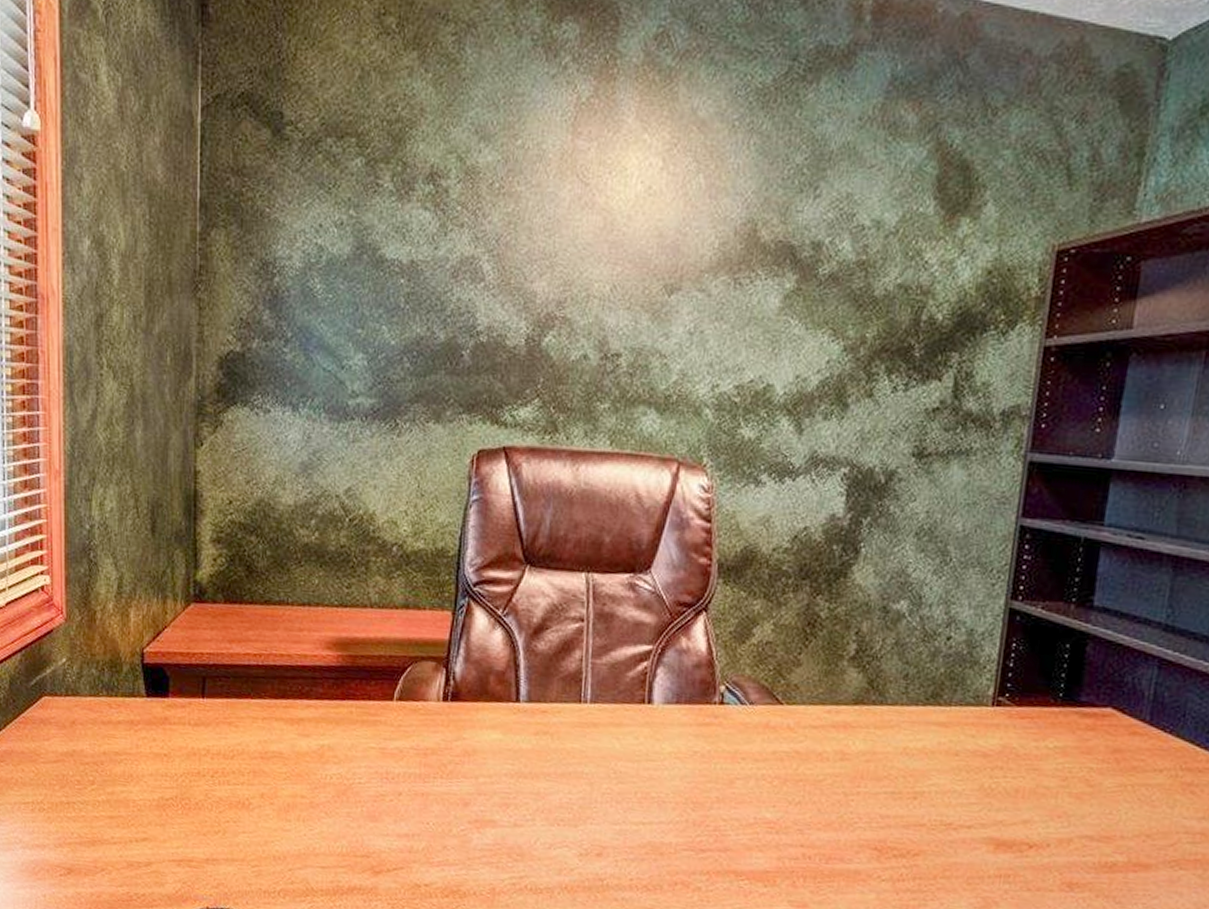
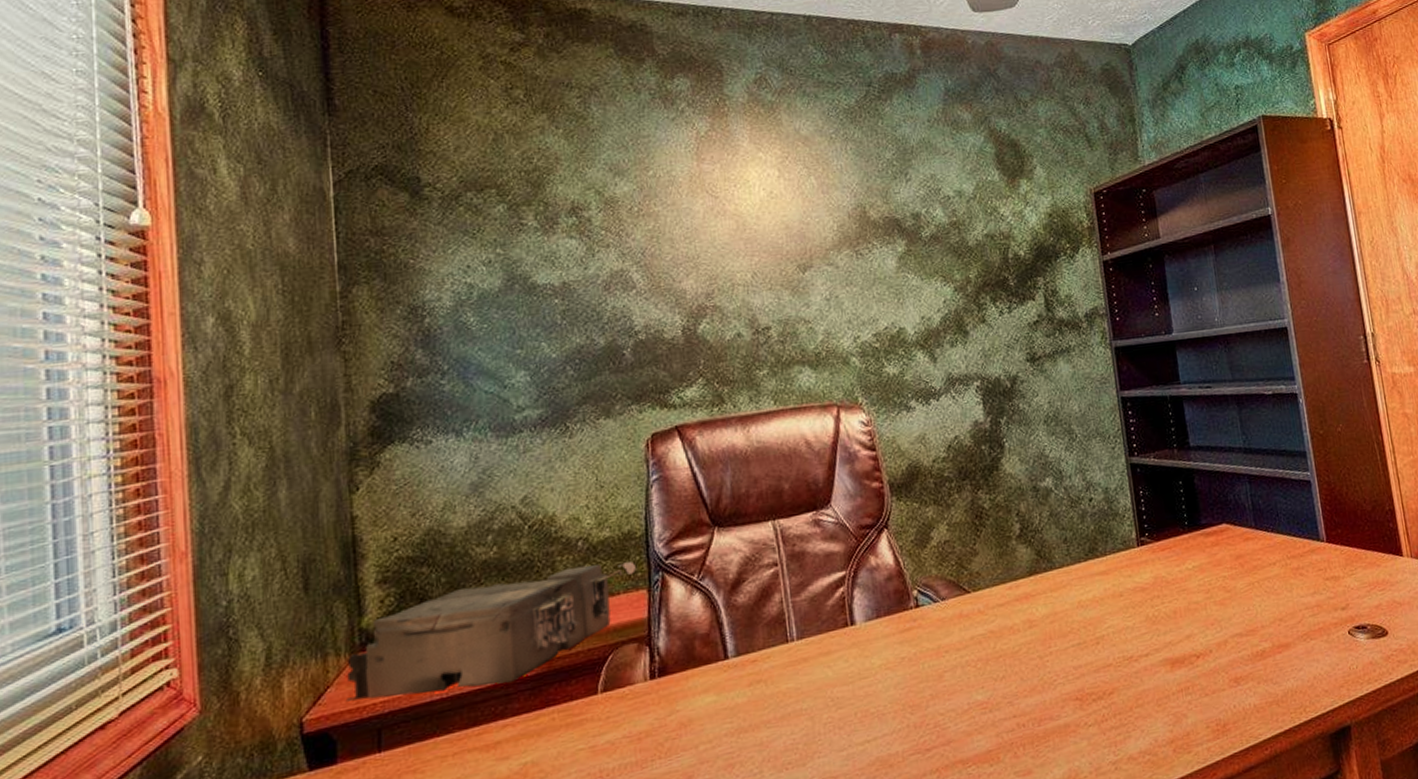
printer: none [179,565,445,668] -> present [345,561,637,702]

